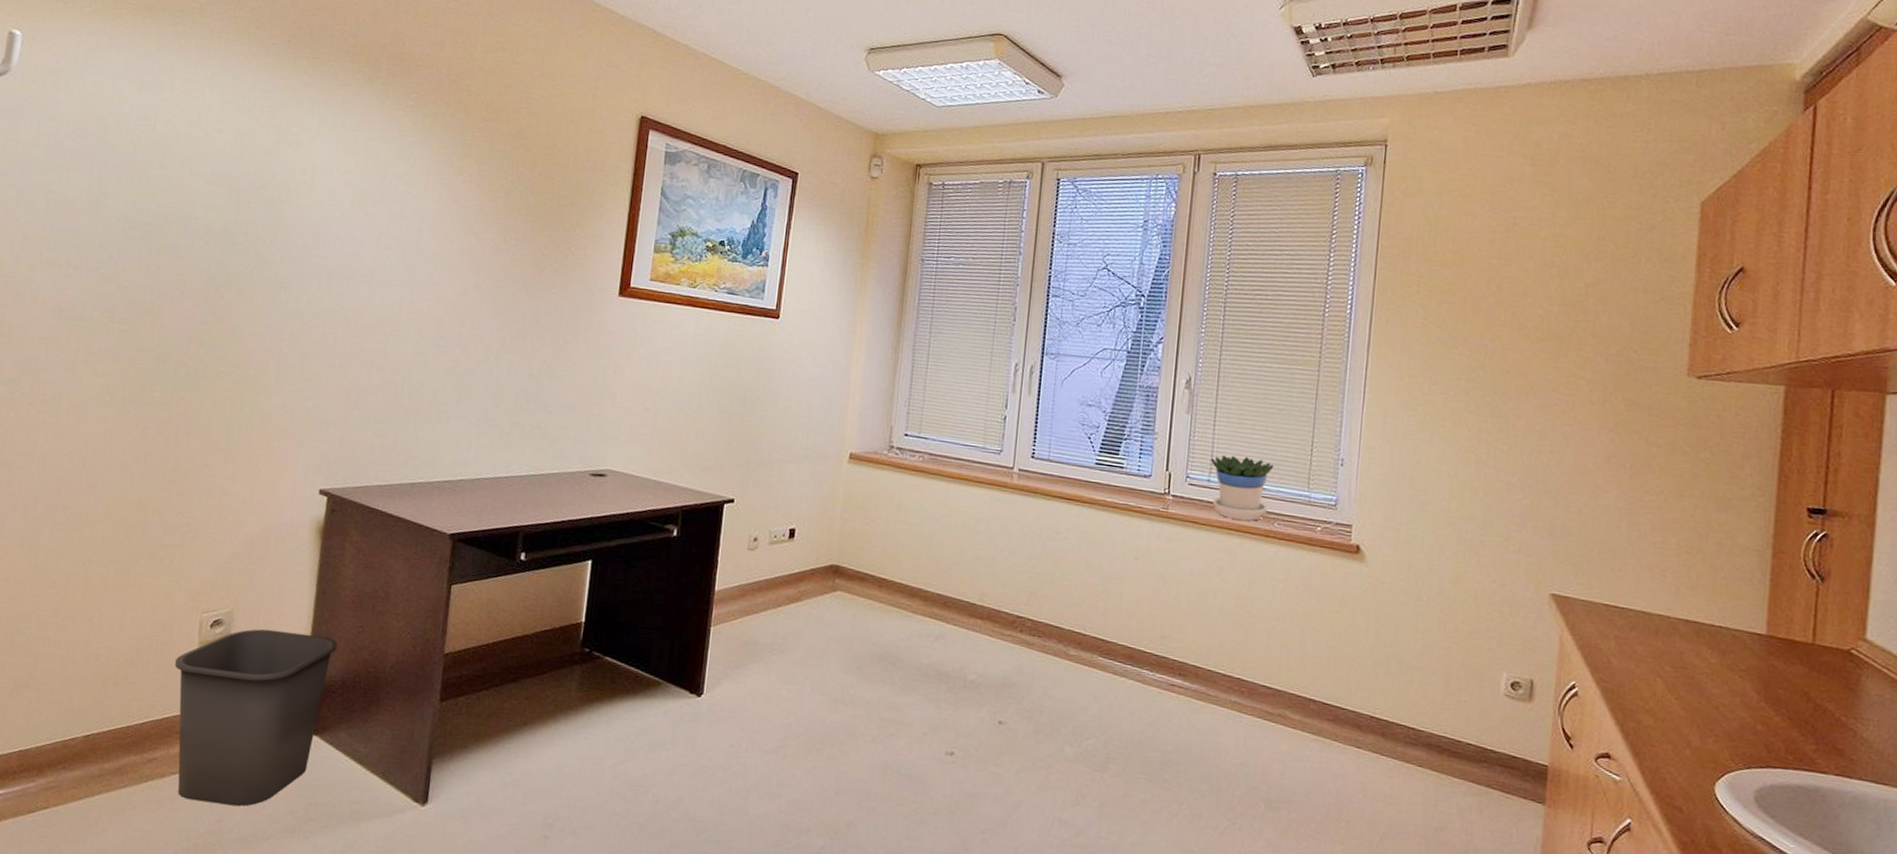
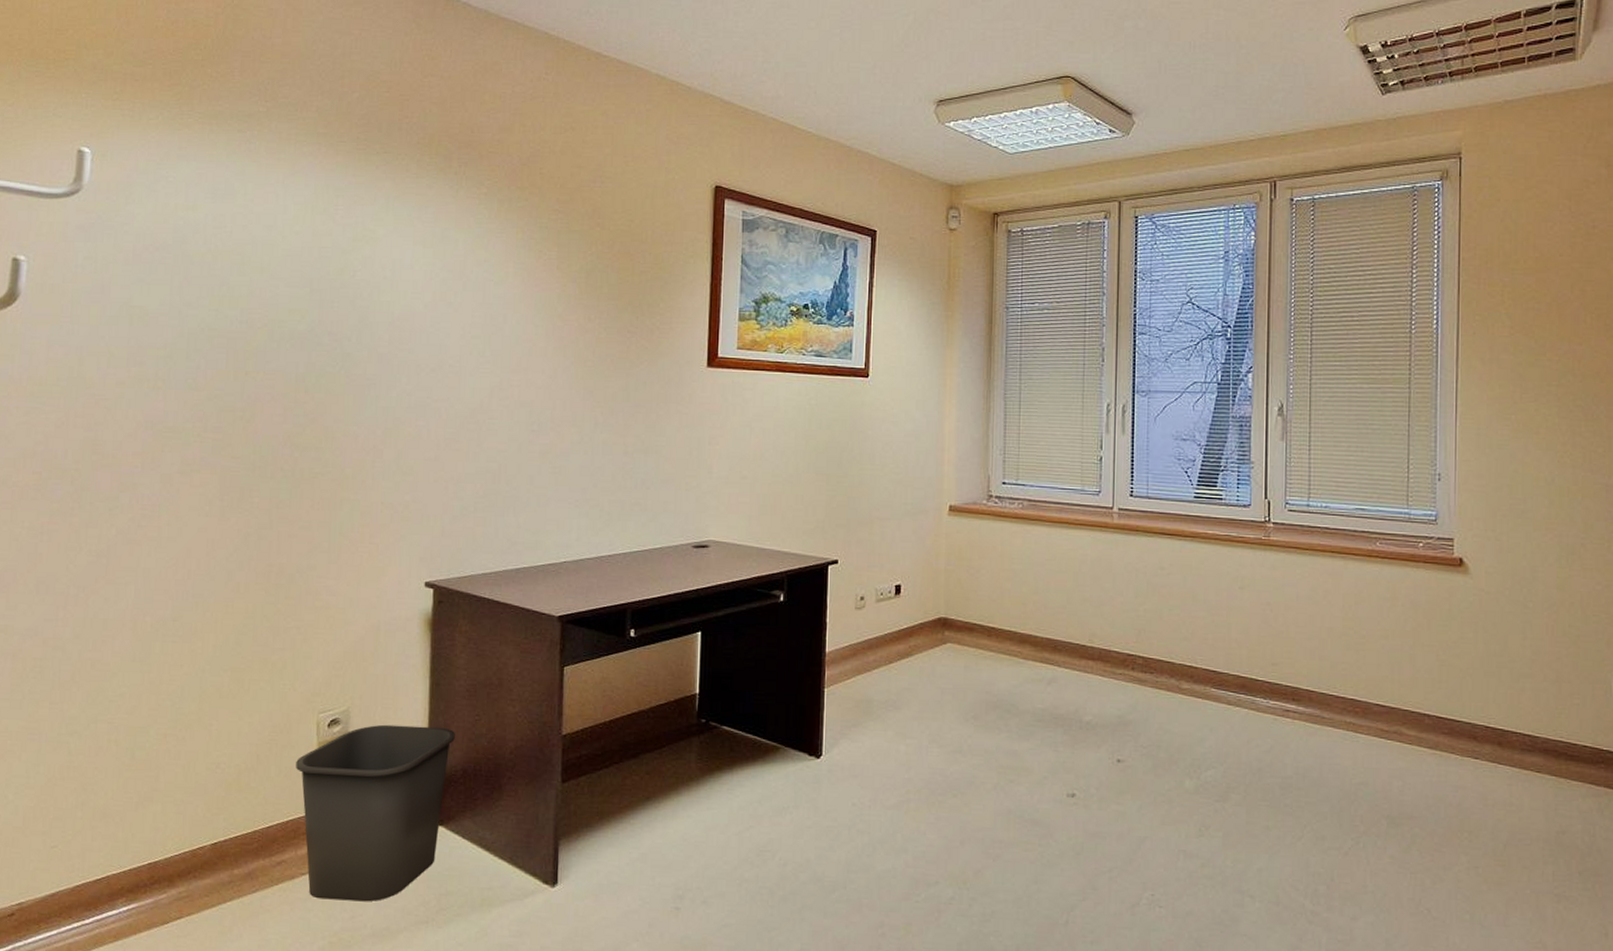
flowerpot: present [1210,454,1274,521] -> none [1308,478,1372,542]

